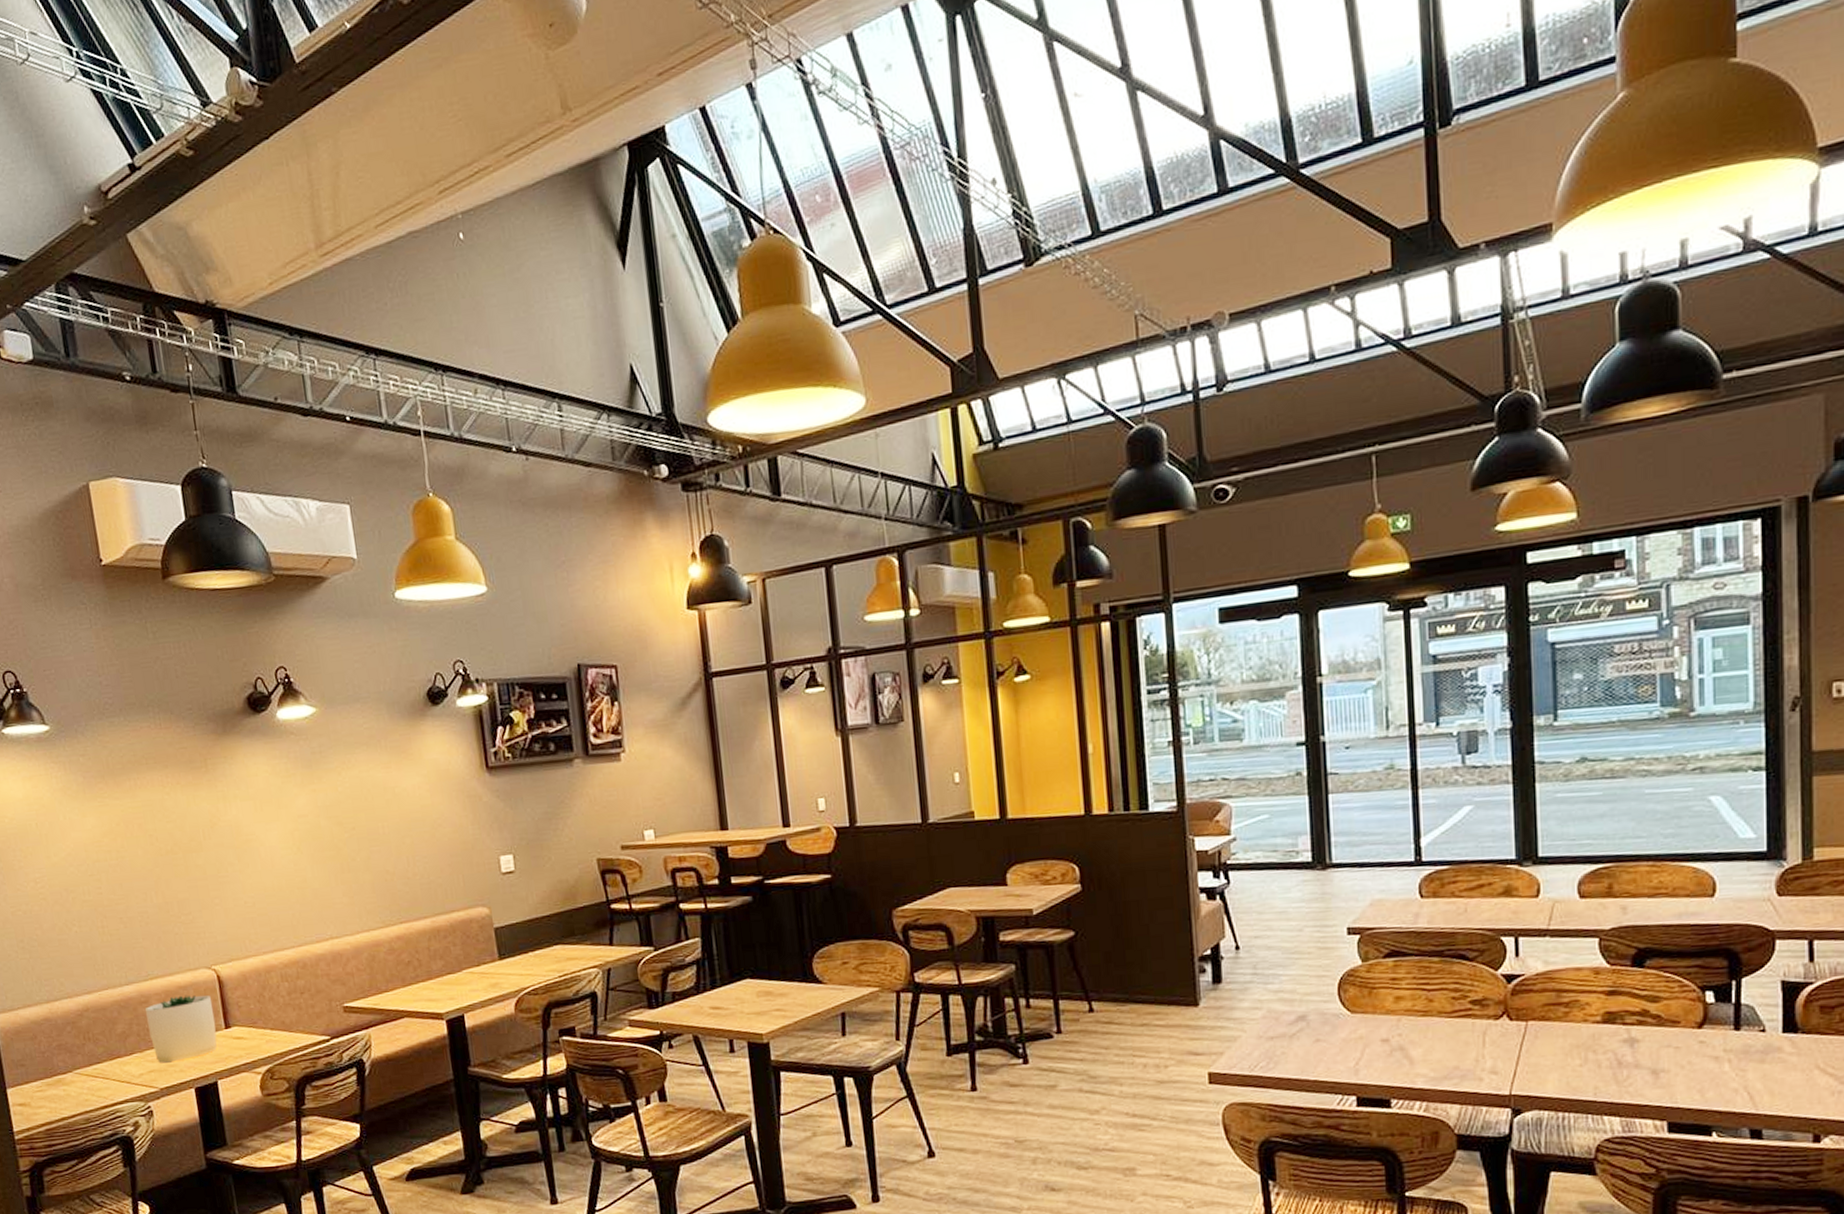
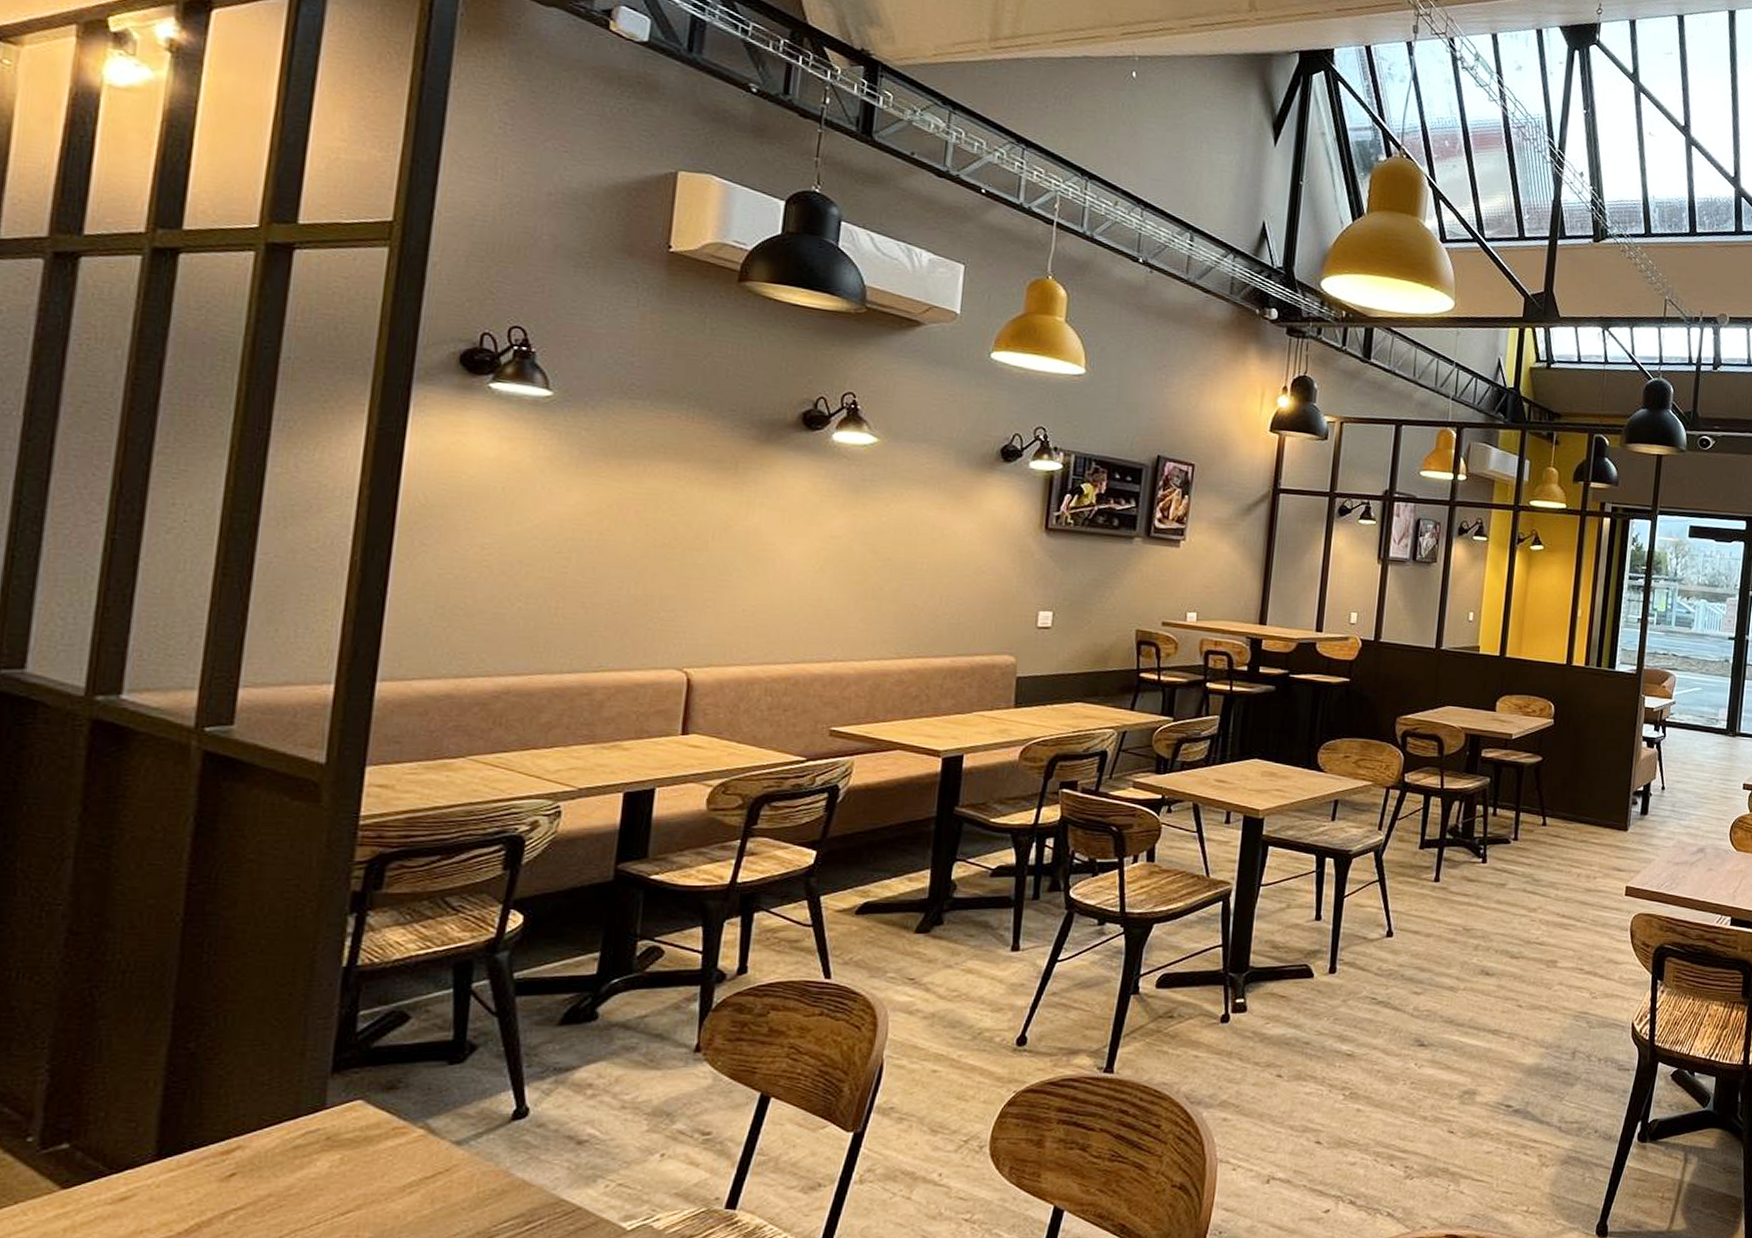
planter: present [145,995,218,1063] -> none [582,693,674,763]

